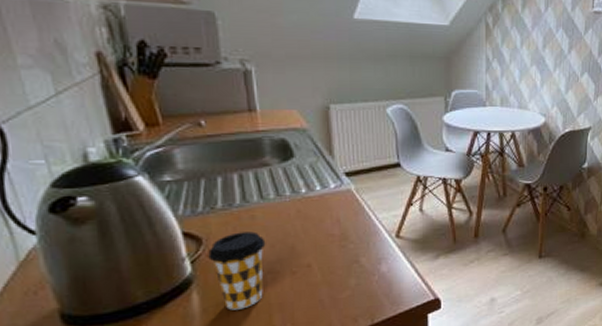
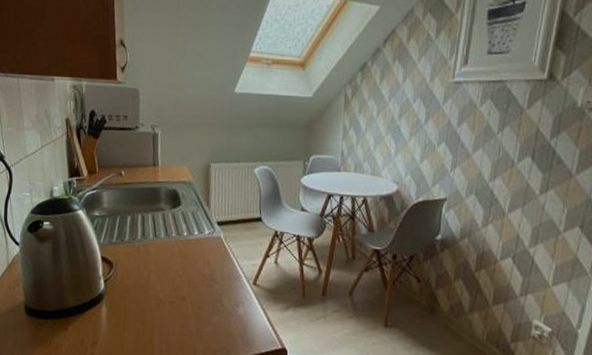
coffee cup: present [208,231,266,310] -> none [116,262,155,326]

